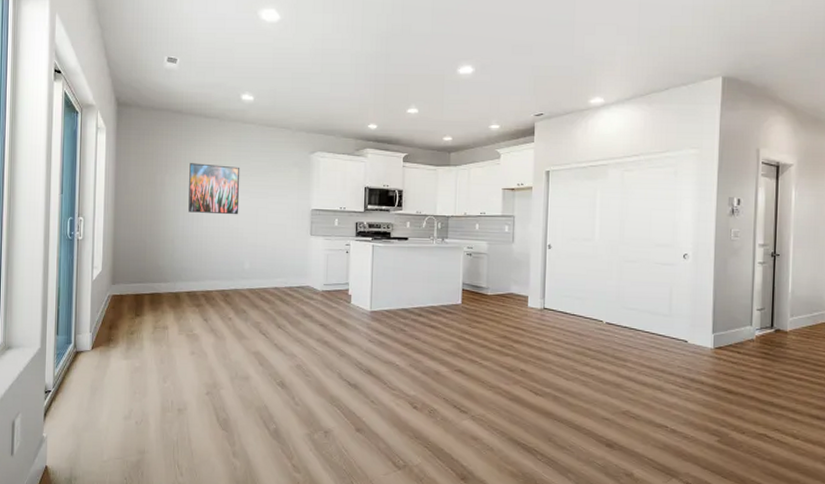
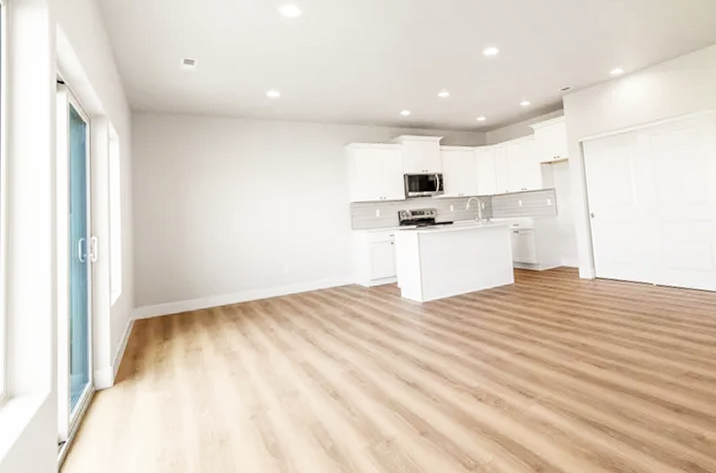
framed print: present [188,163,240,215] -> none [215,165,273,219]

